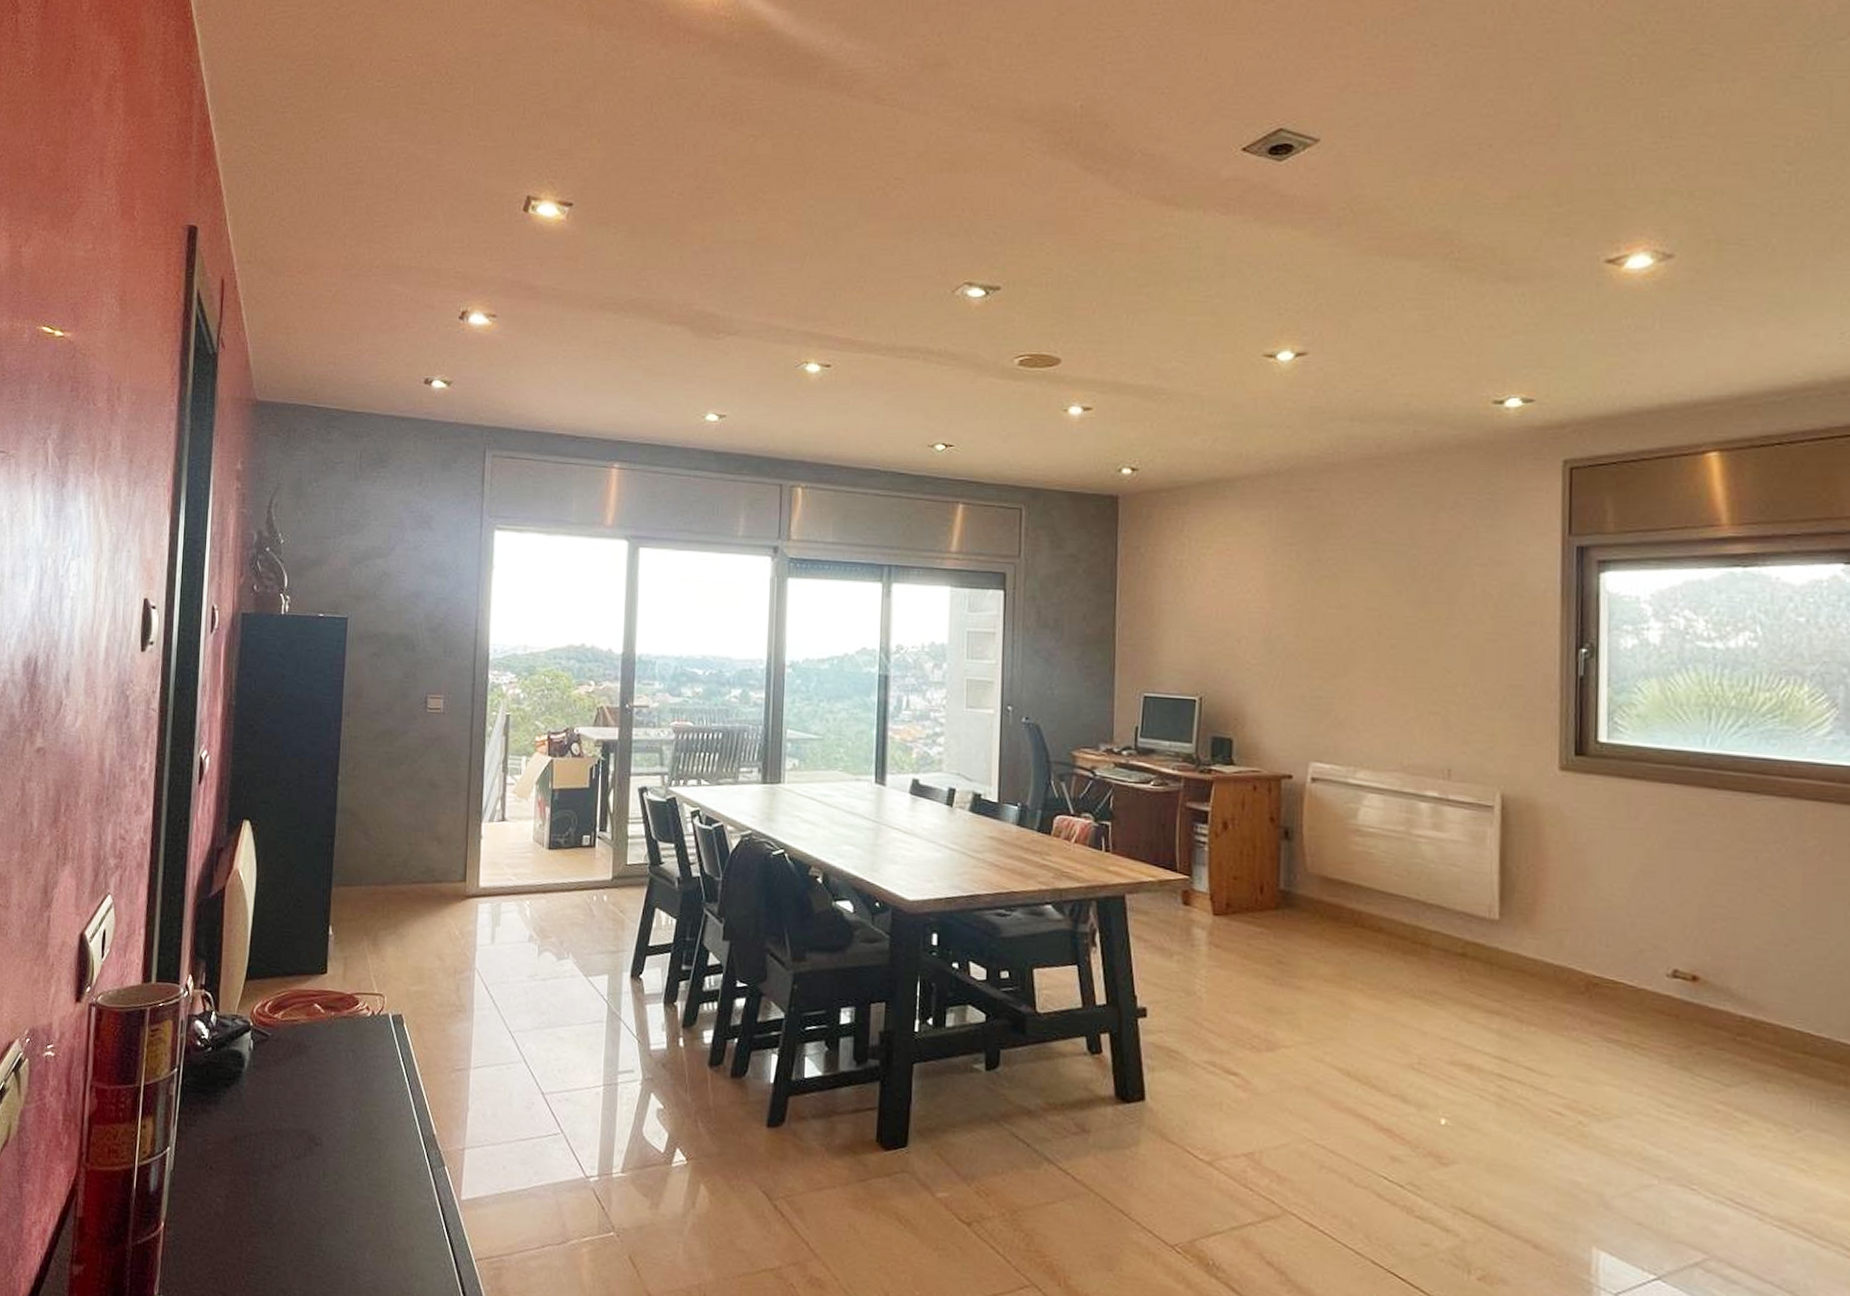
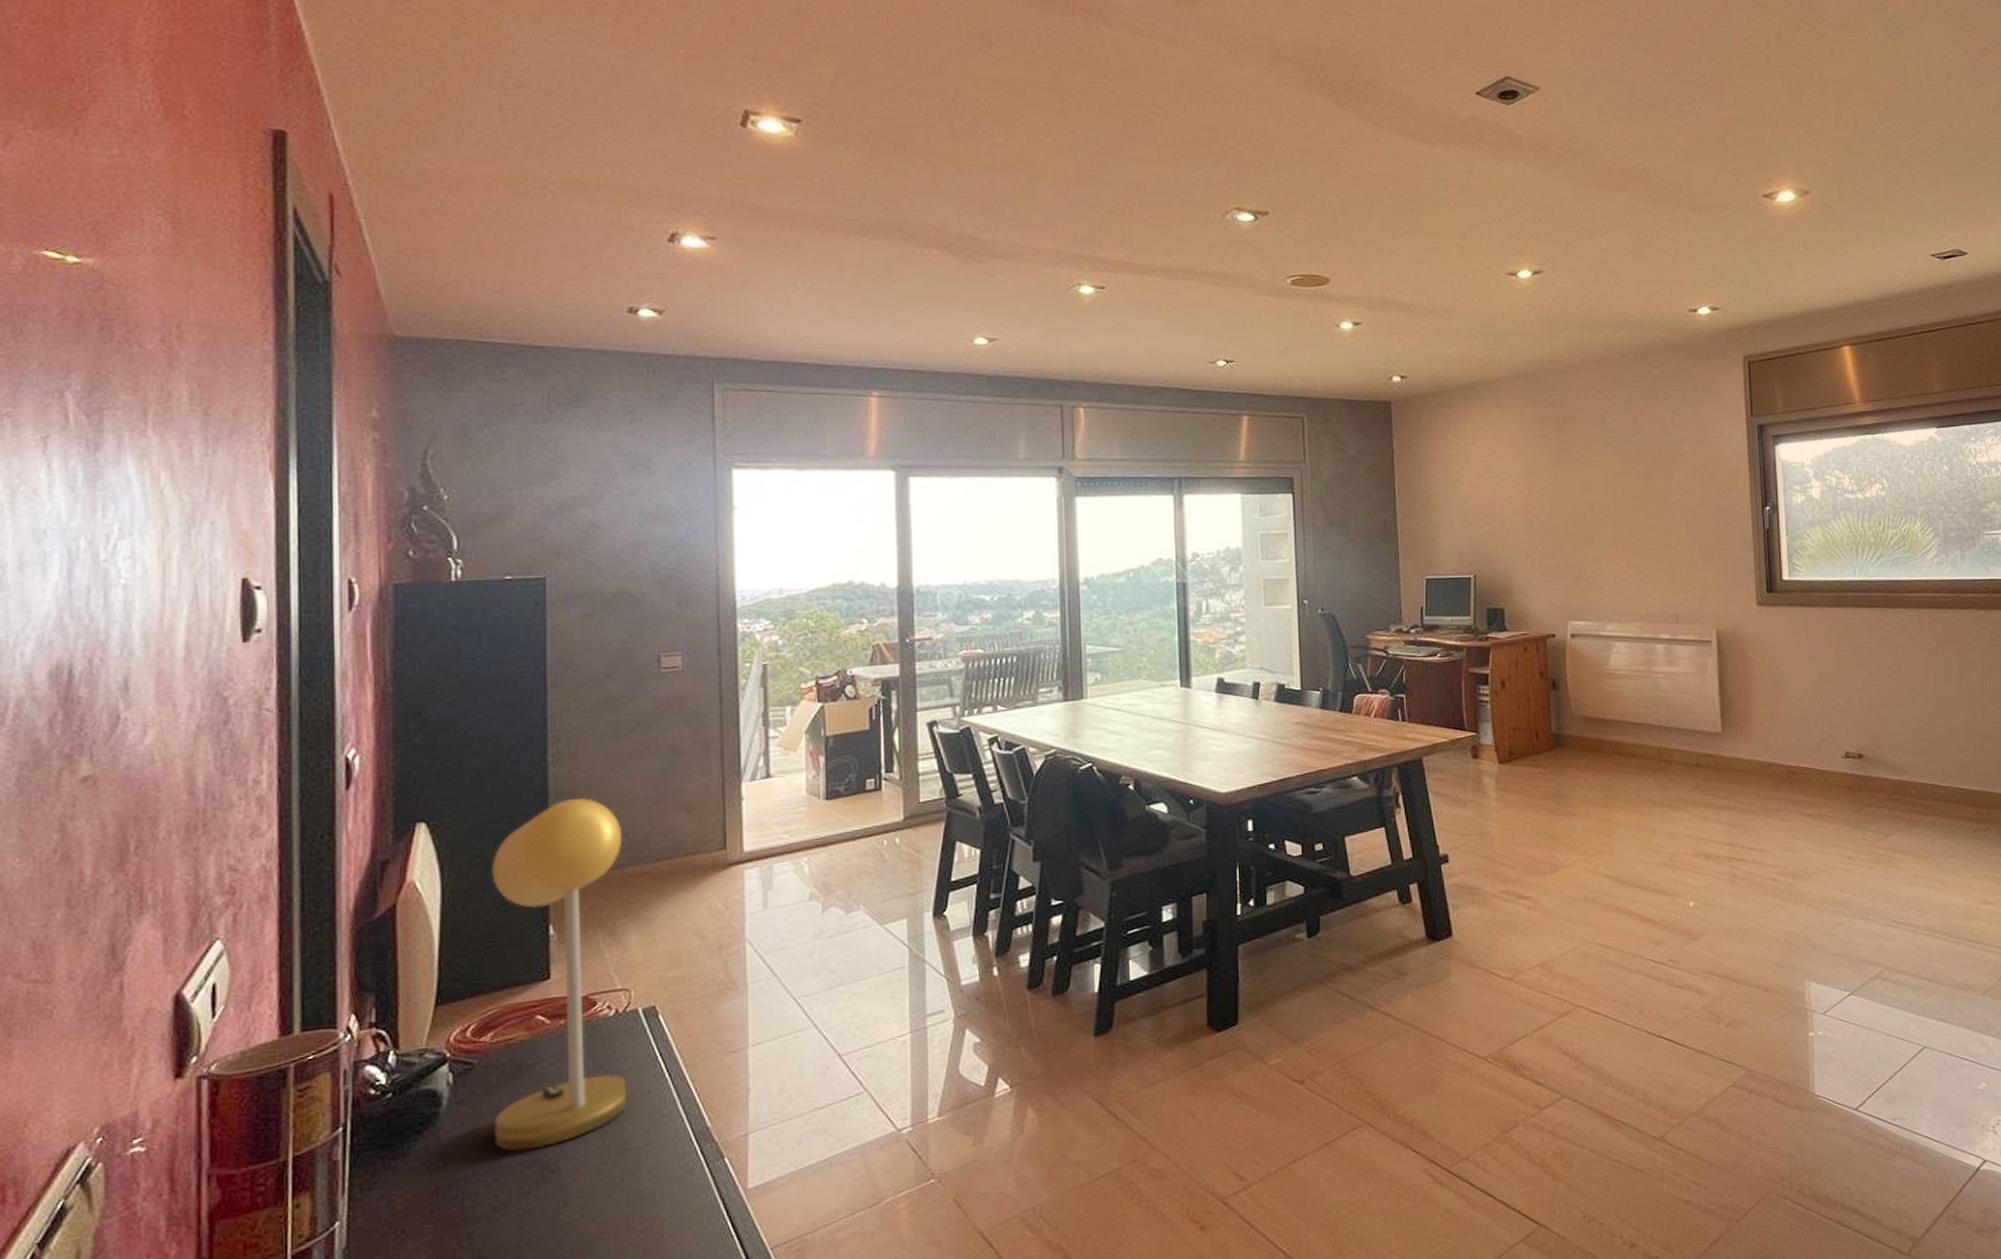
desk lamp: none [278,817,389,1122] -> present [492,798,626,1151]

